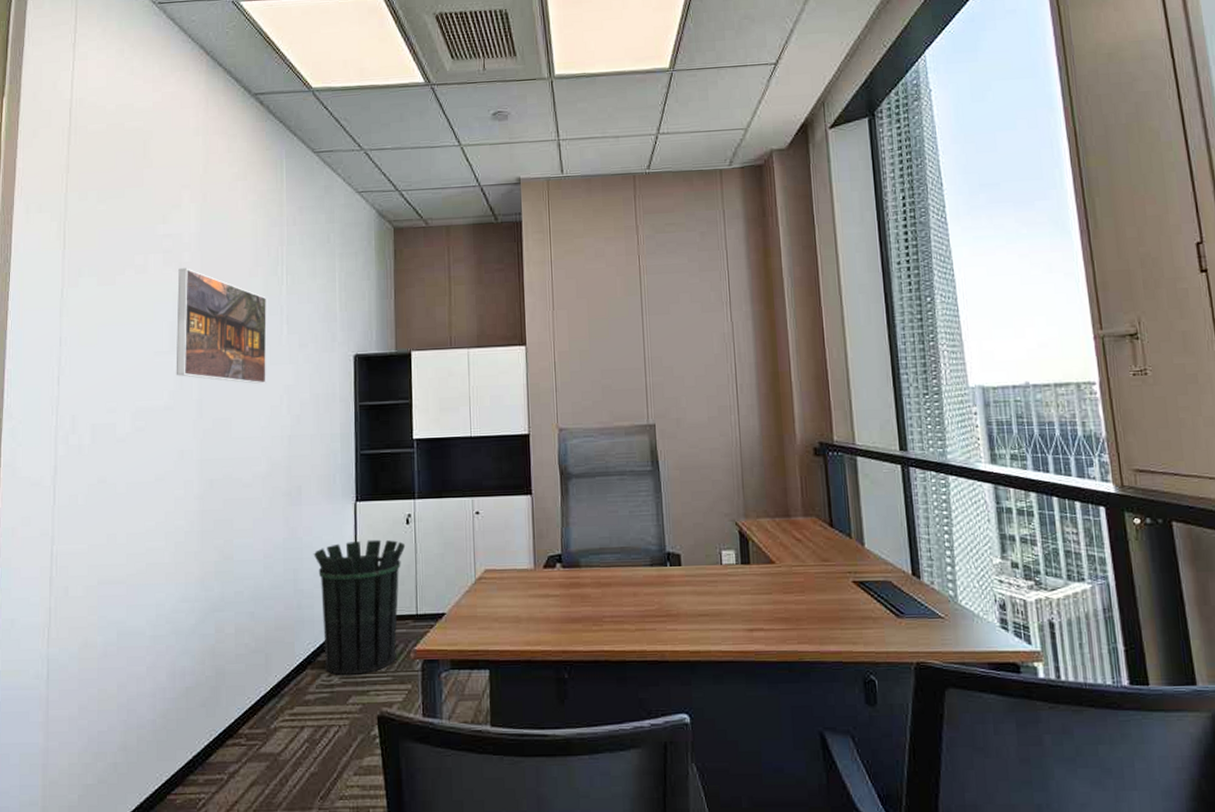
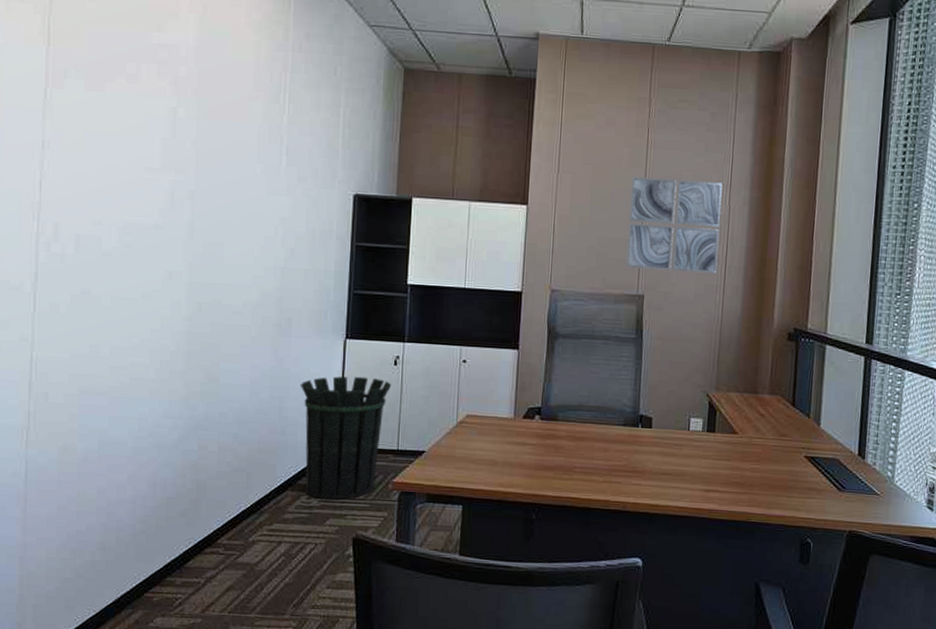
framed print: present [176,268,267,385] -> none [167,82,267,214]
wall art: none [628,300,729,398] -> present [626,176,722,273]

